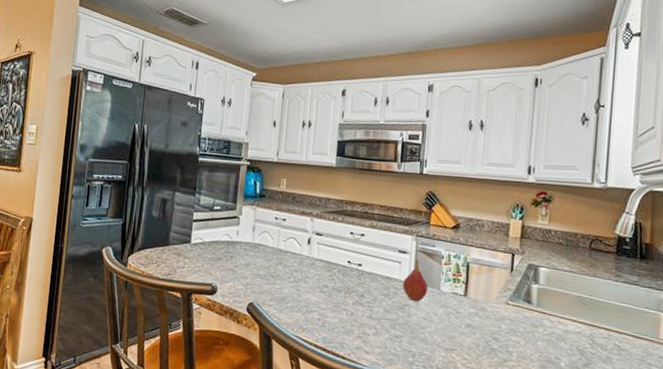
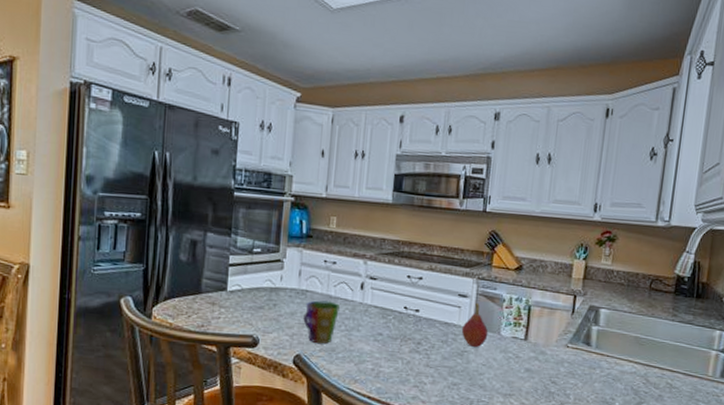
cup: none [256,253,289,294] -> present [303,300,340,344]

